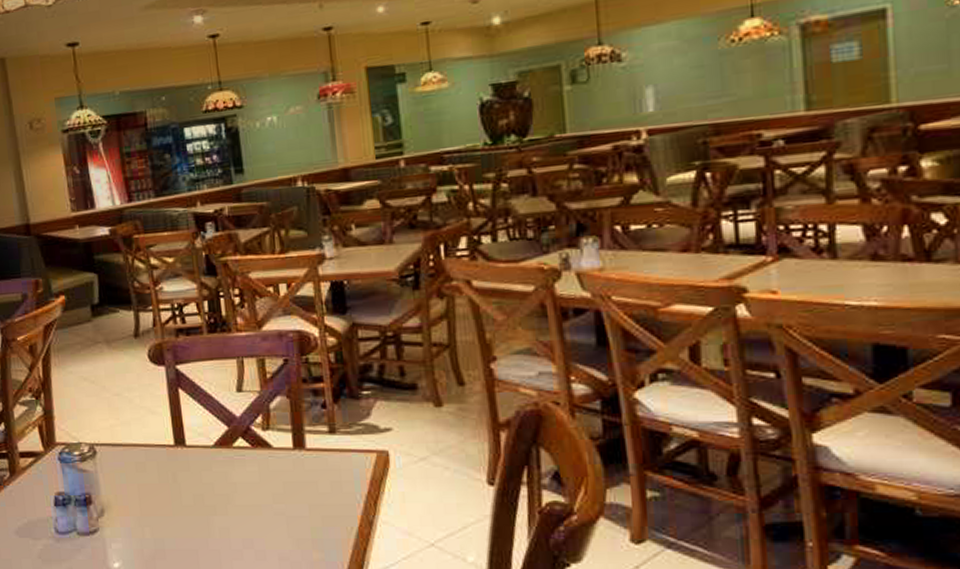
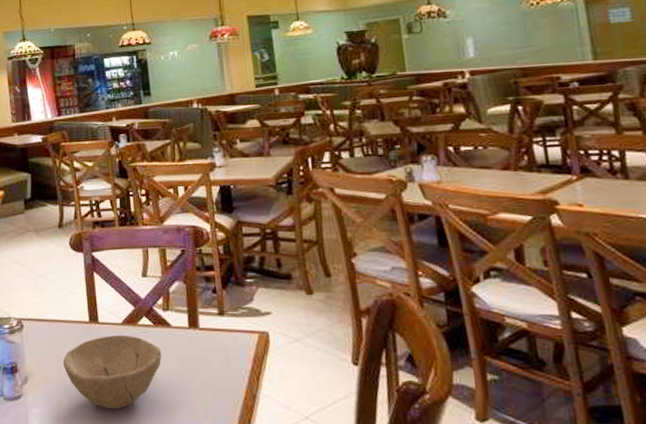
bowl: none [144,458,262,542] -> present [62,335,162,410]

